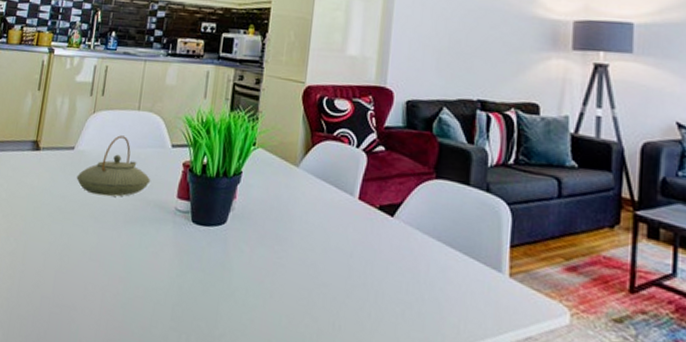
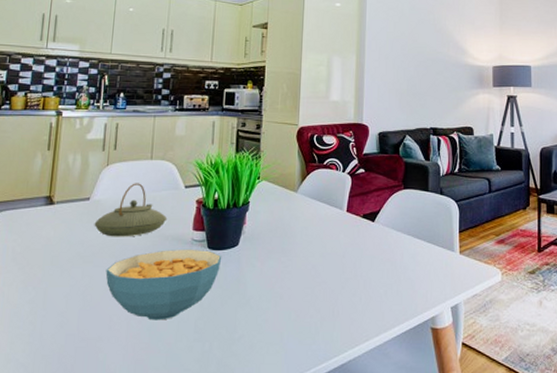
cereal bowl: none [84,217,207,299] -> present [105,249,222,321]

